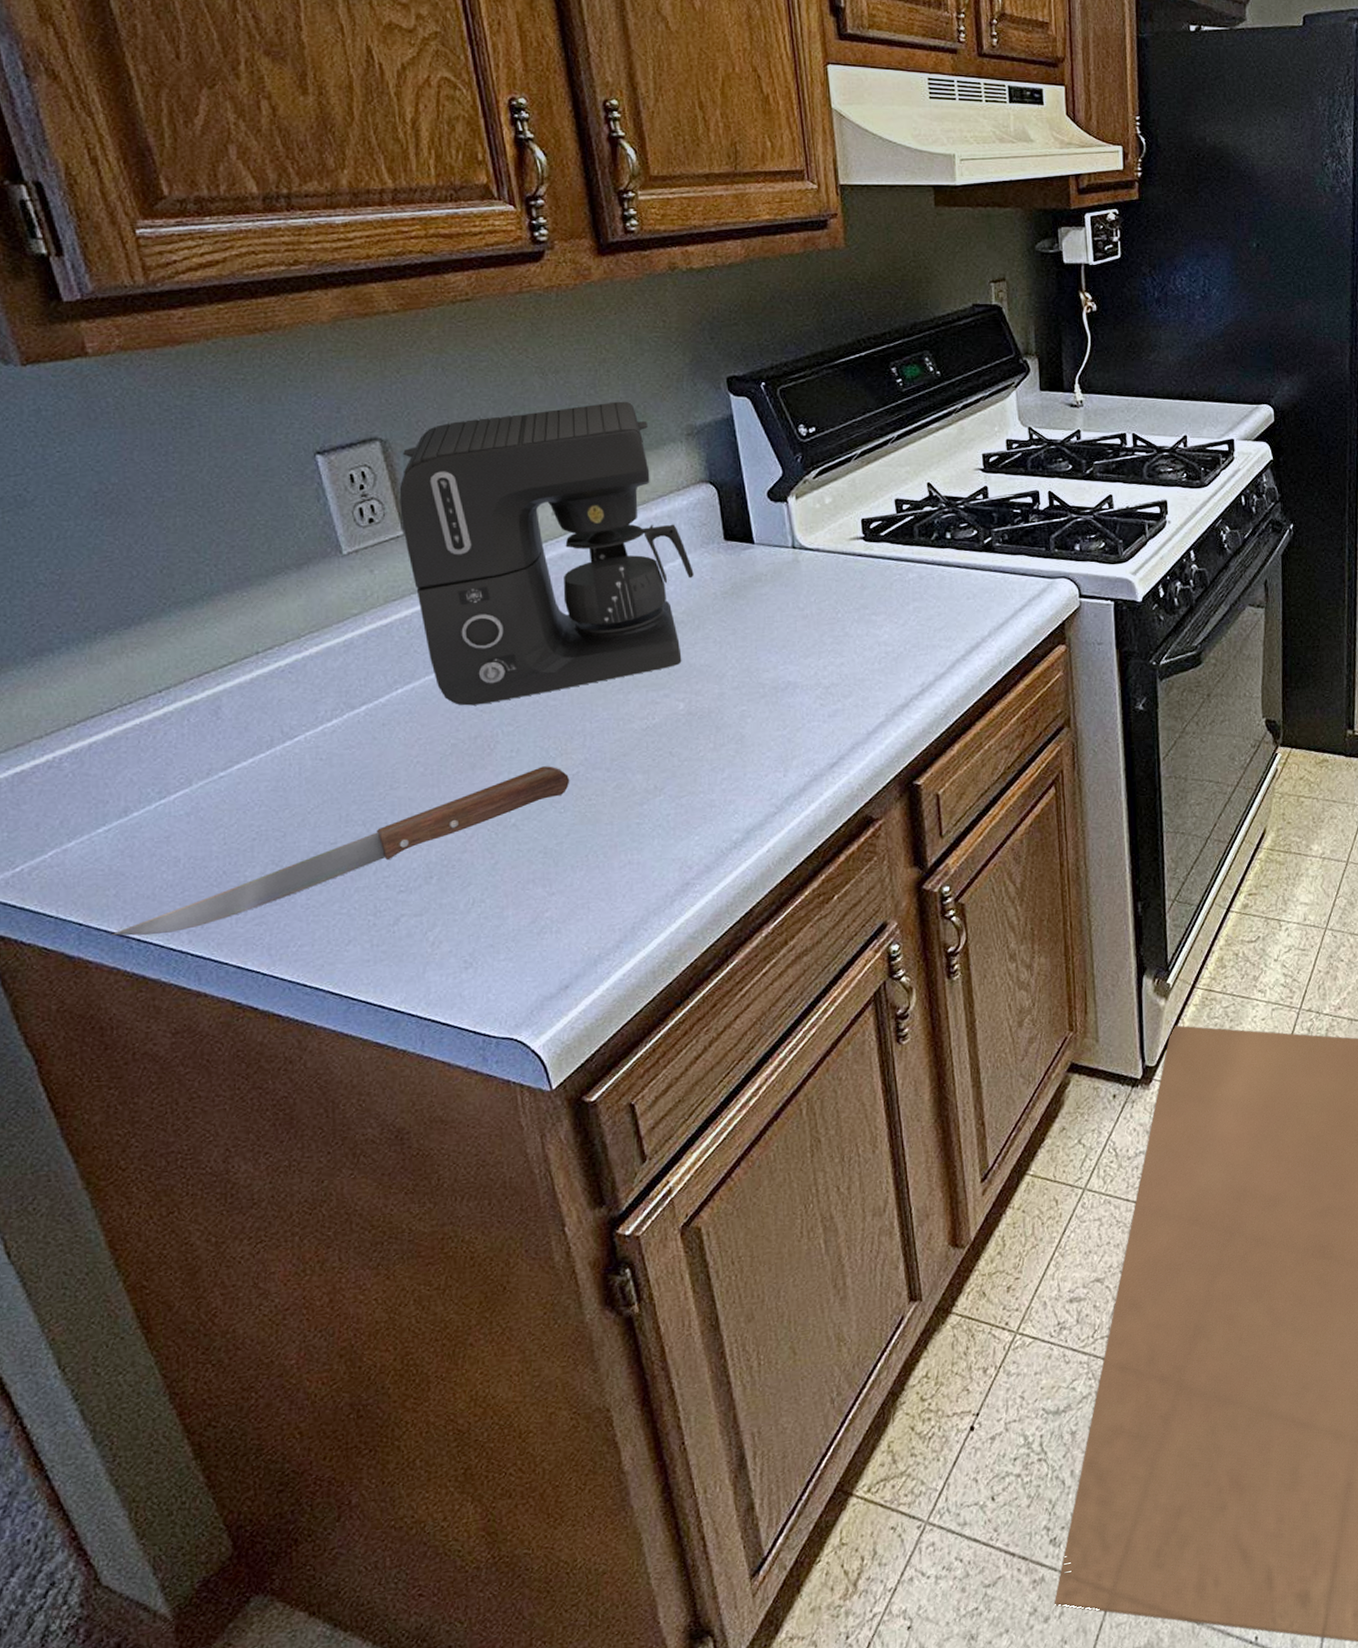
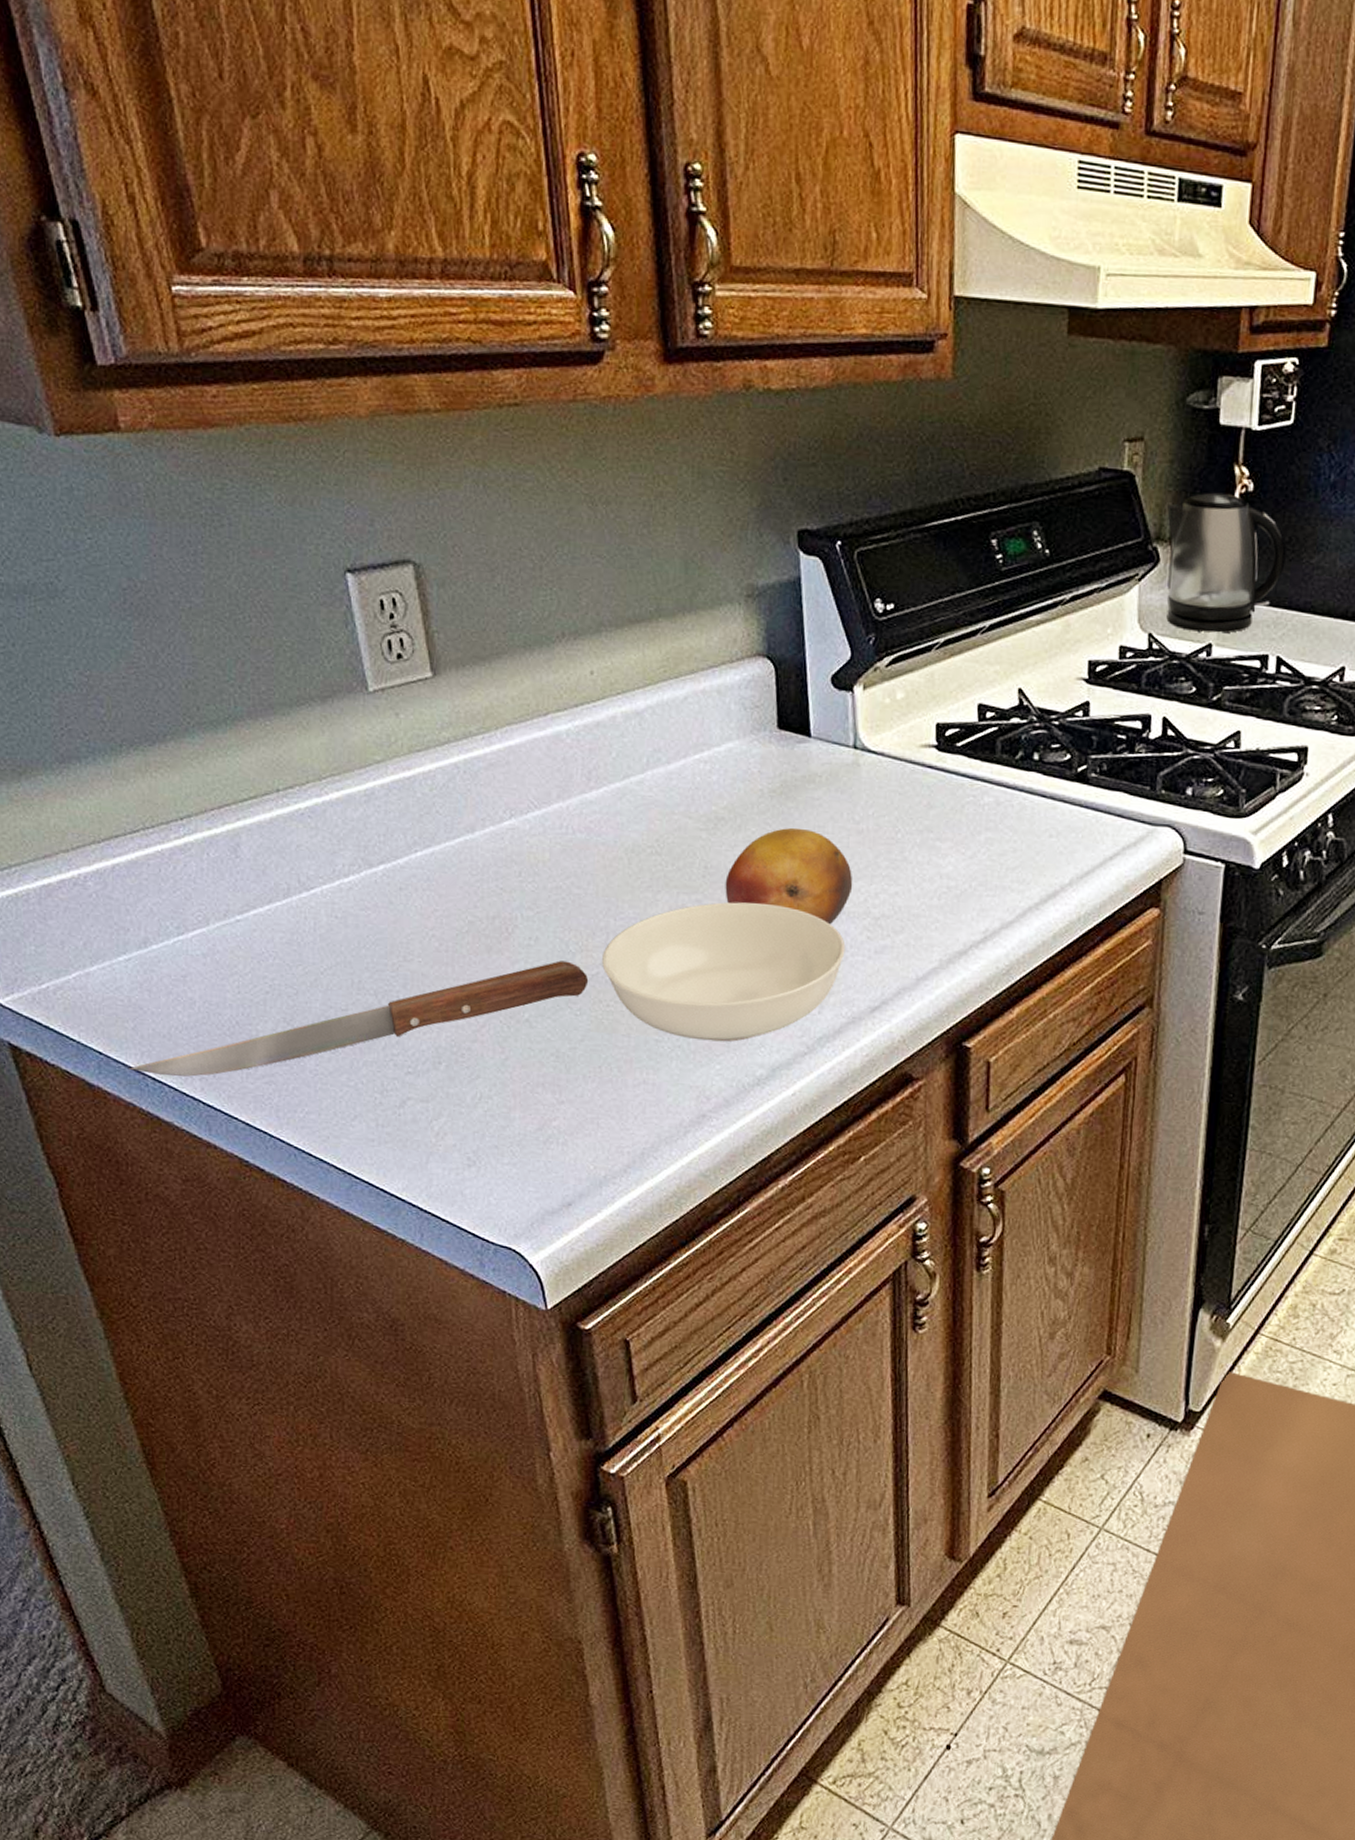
coffee maker: present [399,401,694,706] -> none [430,546,740,882]
bowl: none [581,688,802,817] -> present [602,902,846,1042]
fruit: none [689,620,804,699] -> present [725,827,853,925]
kettle: none [1031,314,1129,422] -> present [1166,492,1287,633]

